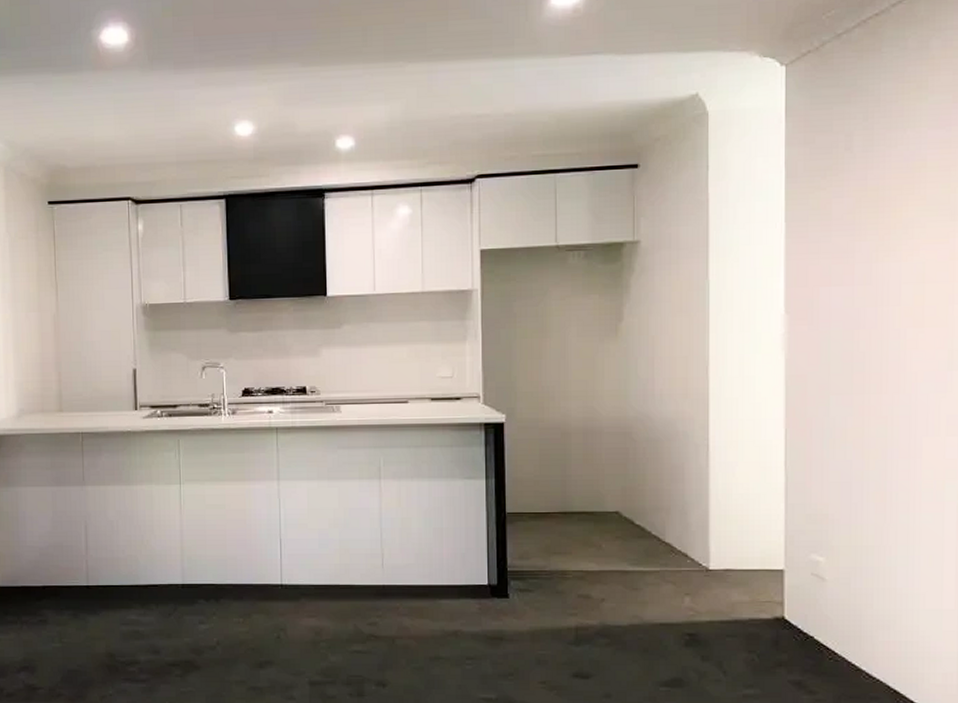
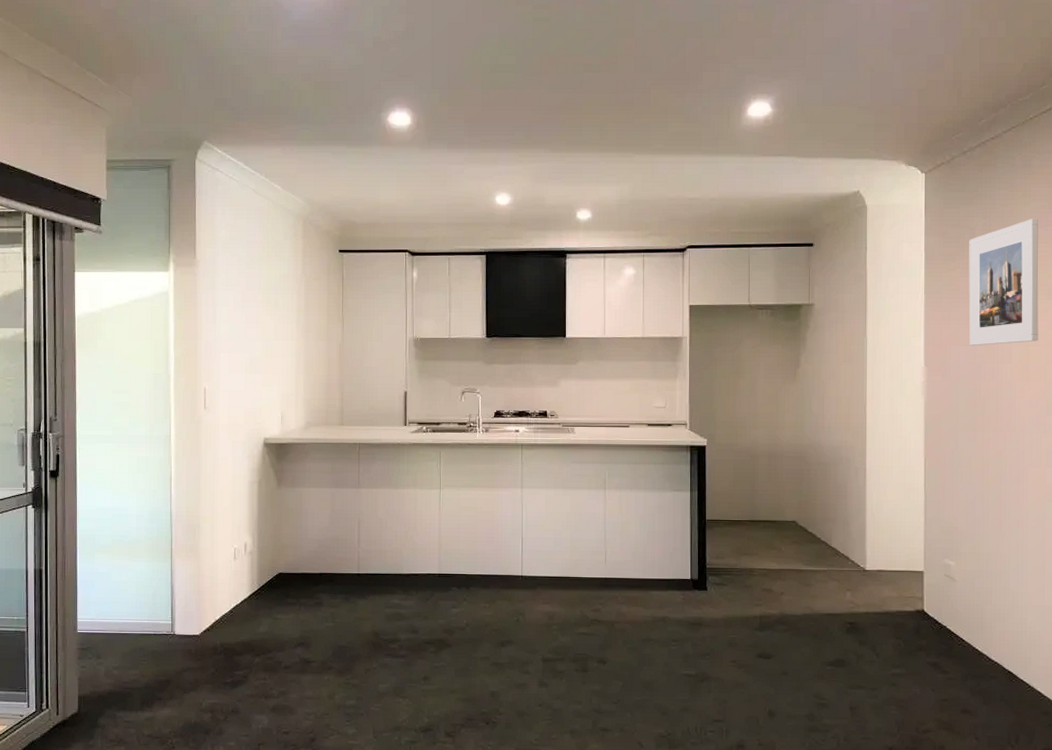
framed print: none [844,117,938,285] -> present [969,219,1039,345]

